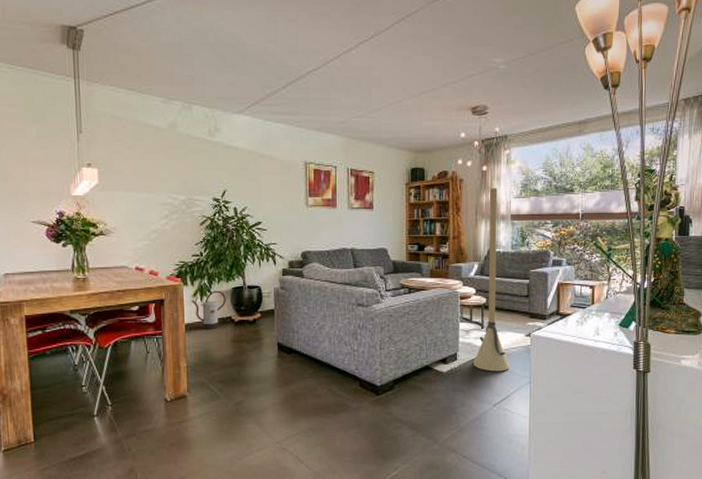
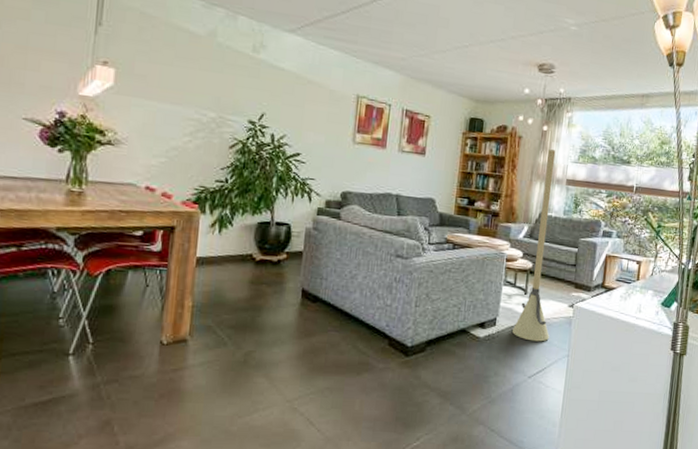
watering can: present [192,290,226,329] -> none [208,223,249,267]

